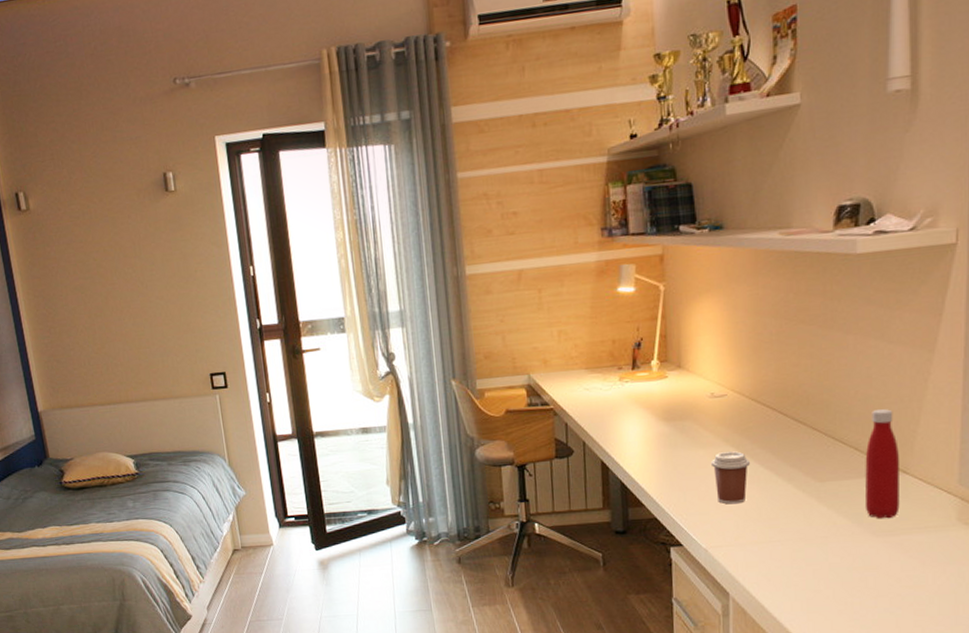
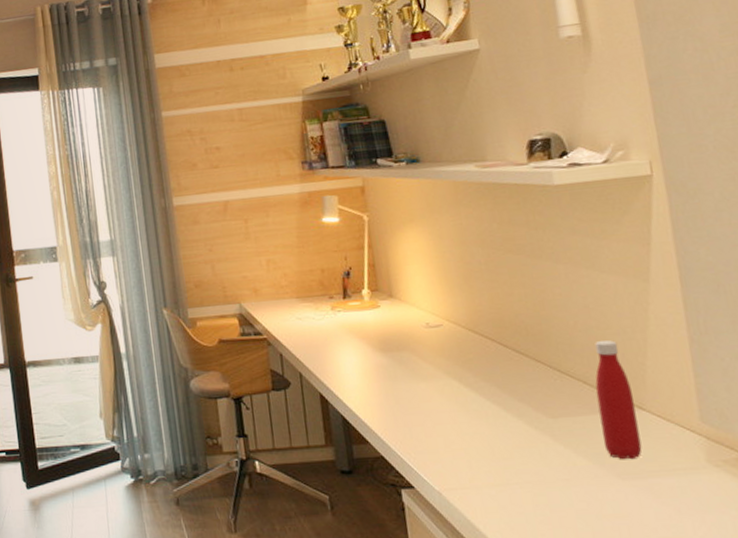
coffee cup: present [710,451,750,505] -> none [433,384,476,442]

